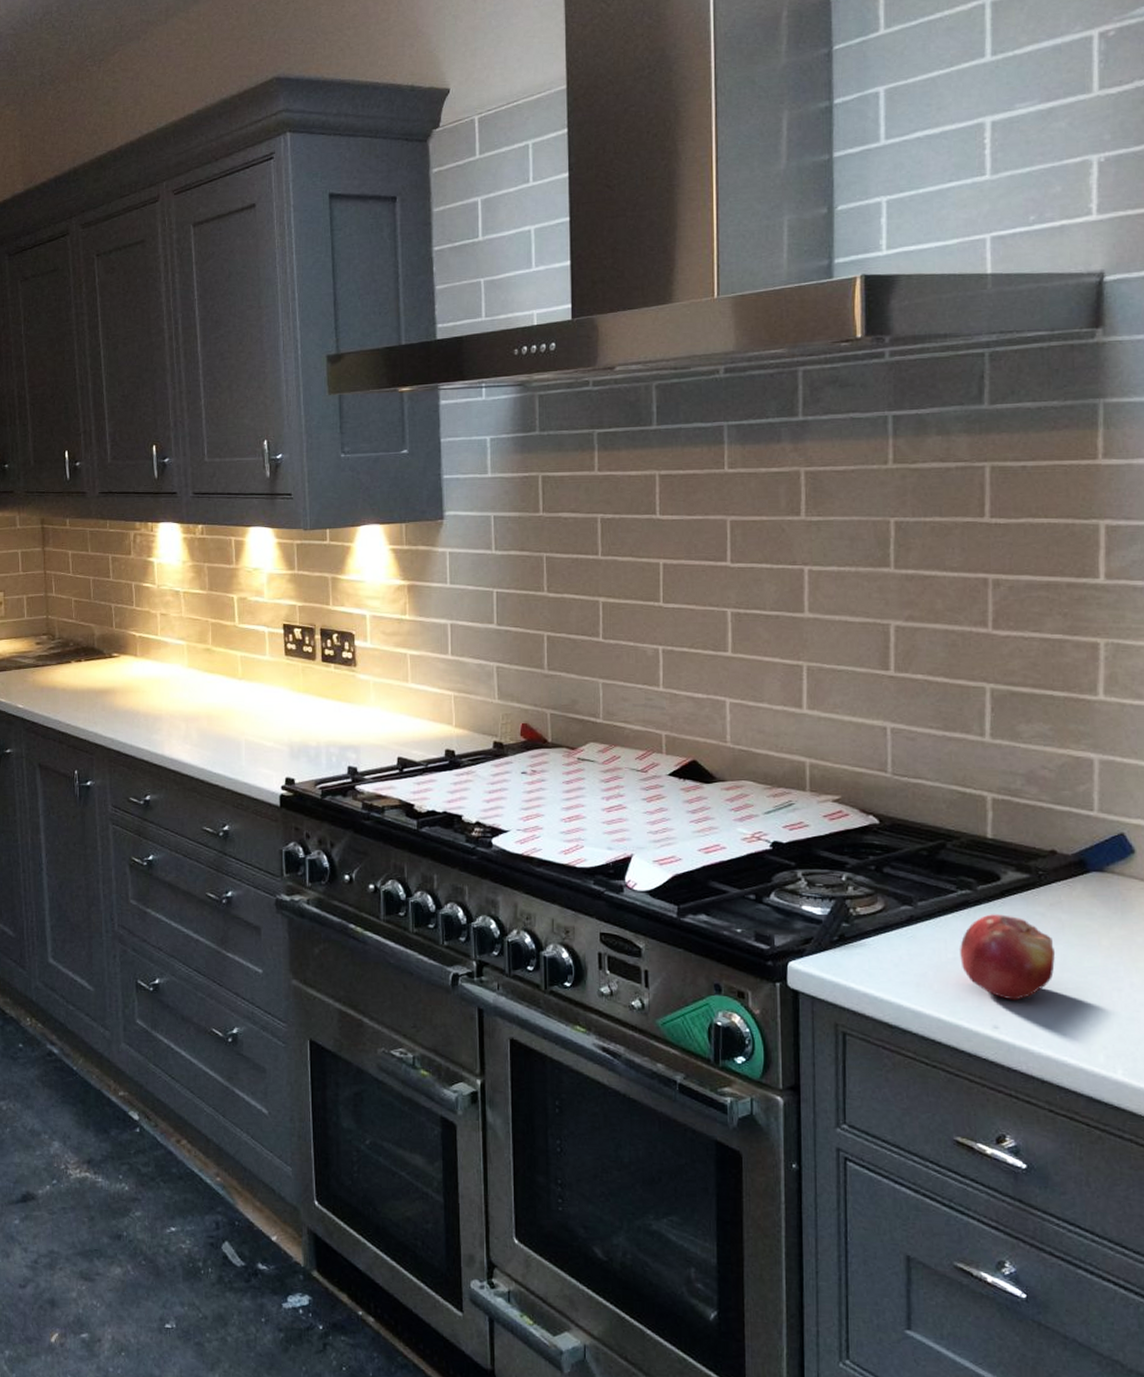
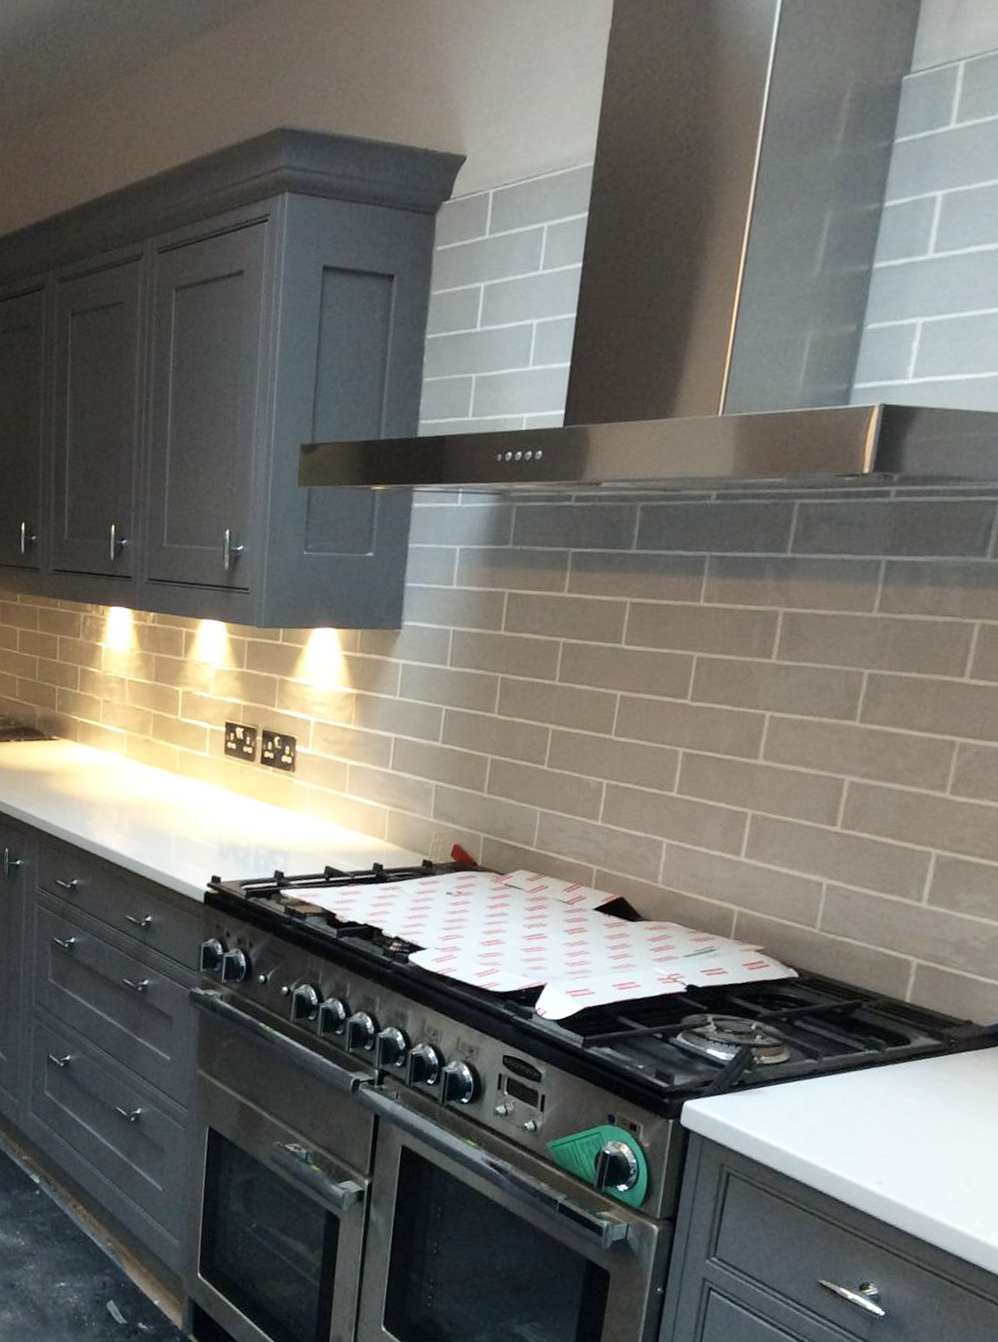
fruit: present [960,914,1055,1001] -> none [855,1076,952,1161]

